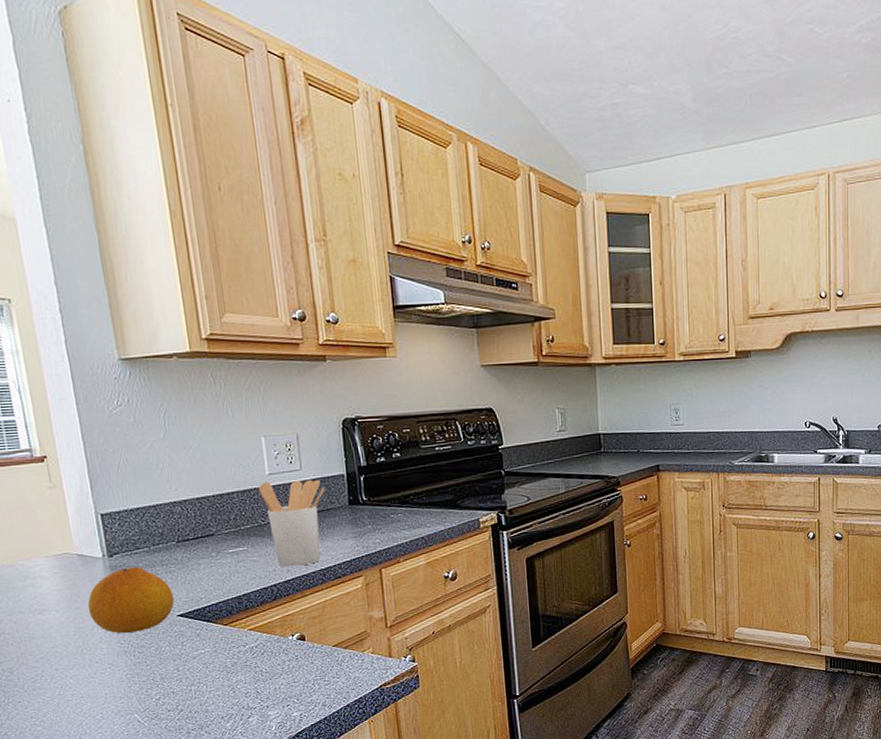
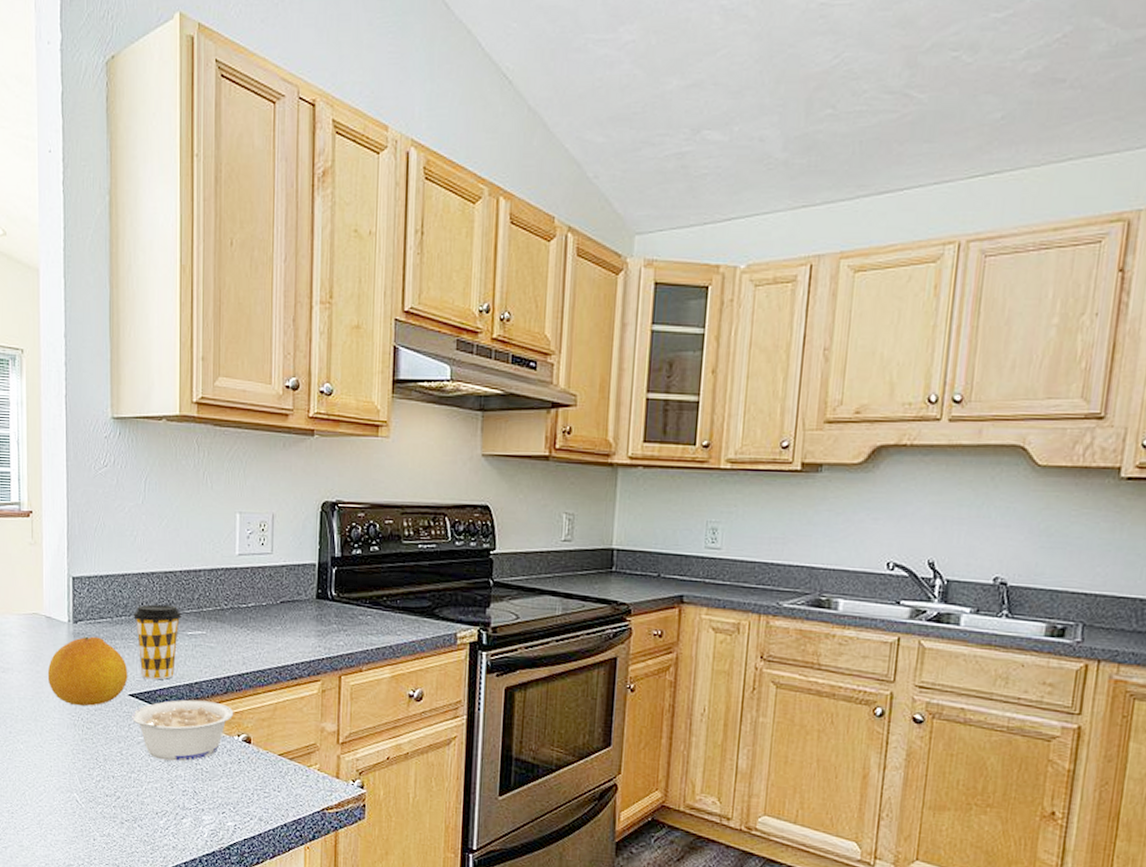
coffee cup: none [171,528,221,599] -> present [133,604,181,680]
legume: none [182,609,286,669] -> present [131,699,234,762]
utensil holder: present [258,479,325,567] -> none [225,562,294,660]

